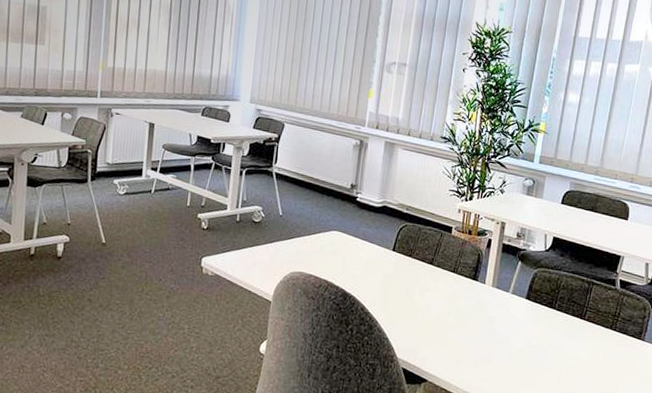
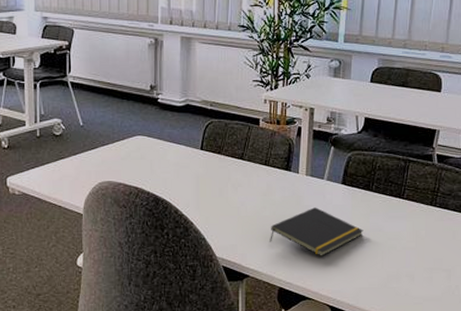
notepad: none [451,319,544,369] -> present [270,207,364,256]

